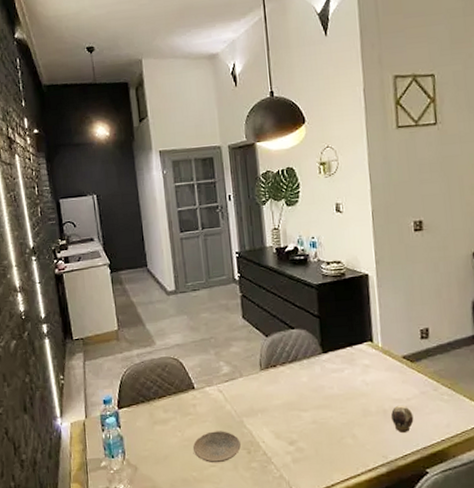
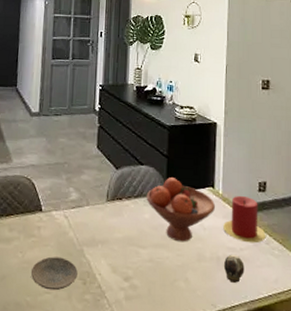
fruit bowl: none [301,337,376,401] -> present [146,177,215,242]
candle: none [386,345,433,392] -> present [223,195,266,243]

